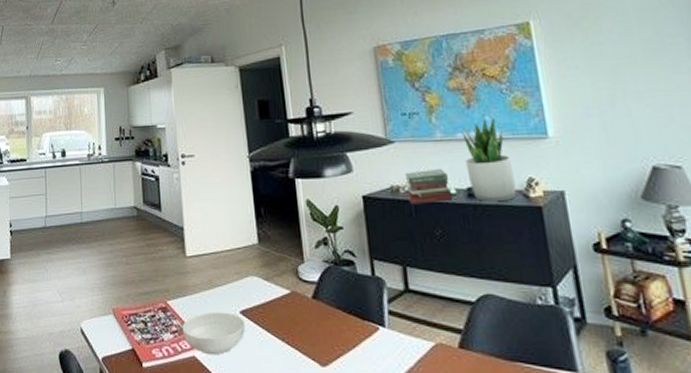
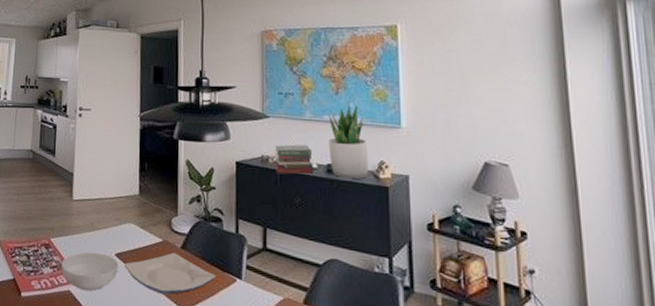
plate: none [250,304,355,352] -> present [123,252,216,295]

